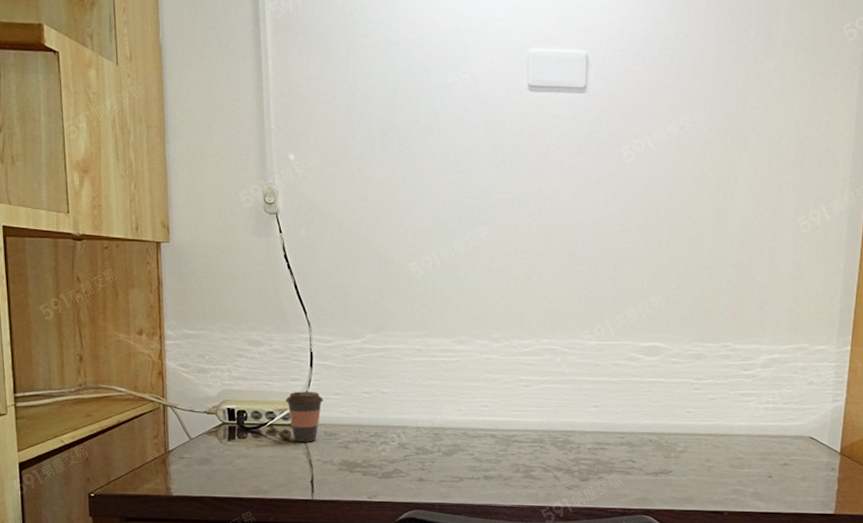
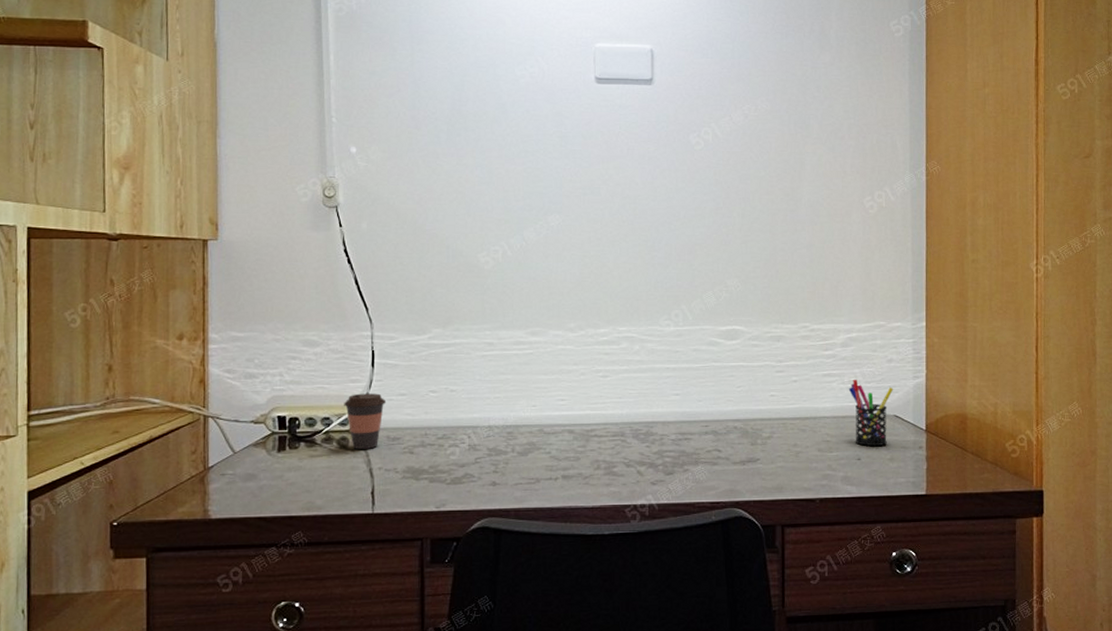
pen holder: none [765,400,812,465] -> present [848,380,894,446]

